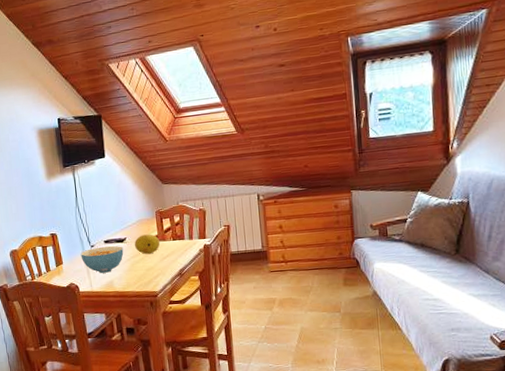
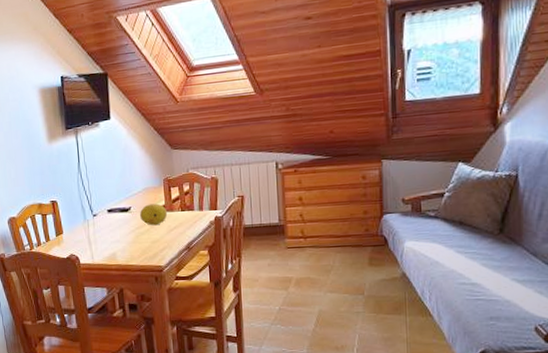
cereal bowl: present [80,245,124,273] -> none [82,215,128,245]

